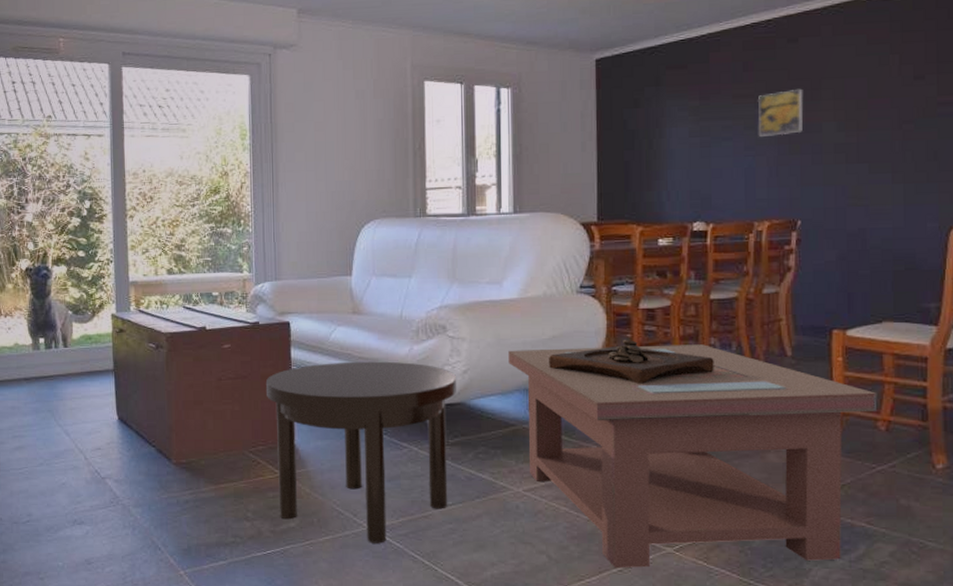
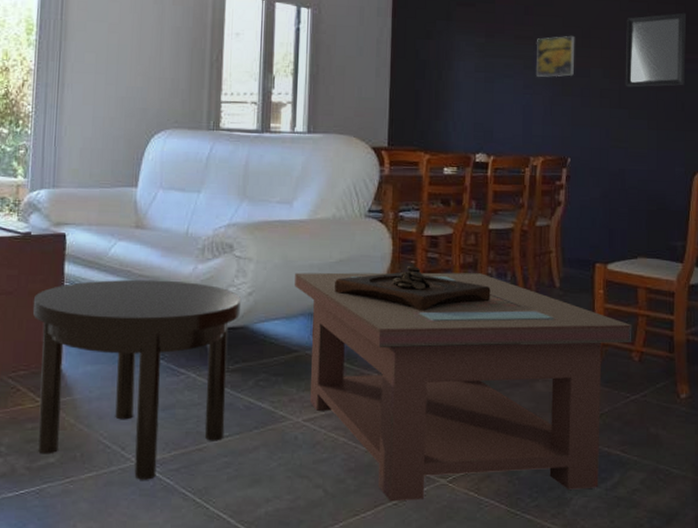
home mirror: none [864,50,939,139] -> present [625,12,686,87]

